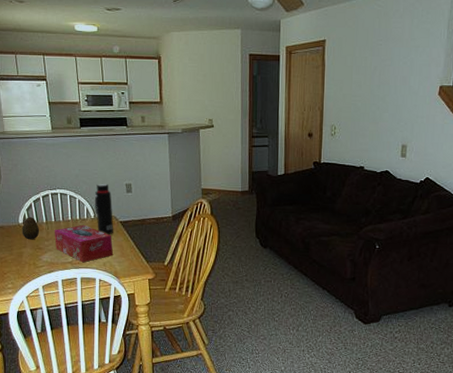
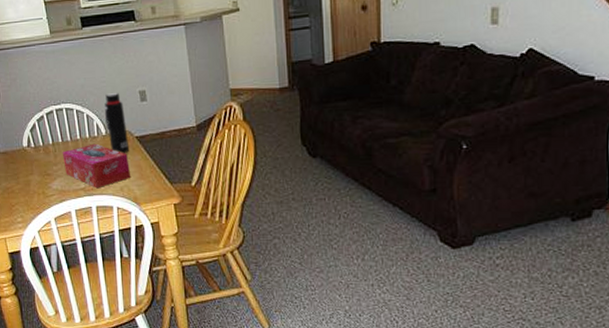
fruit: present [22,217,40,240] -> none [27,139,47,166]

